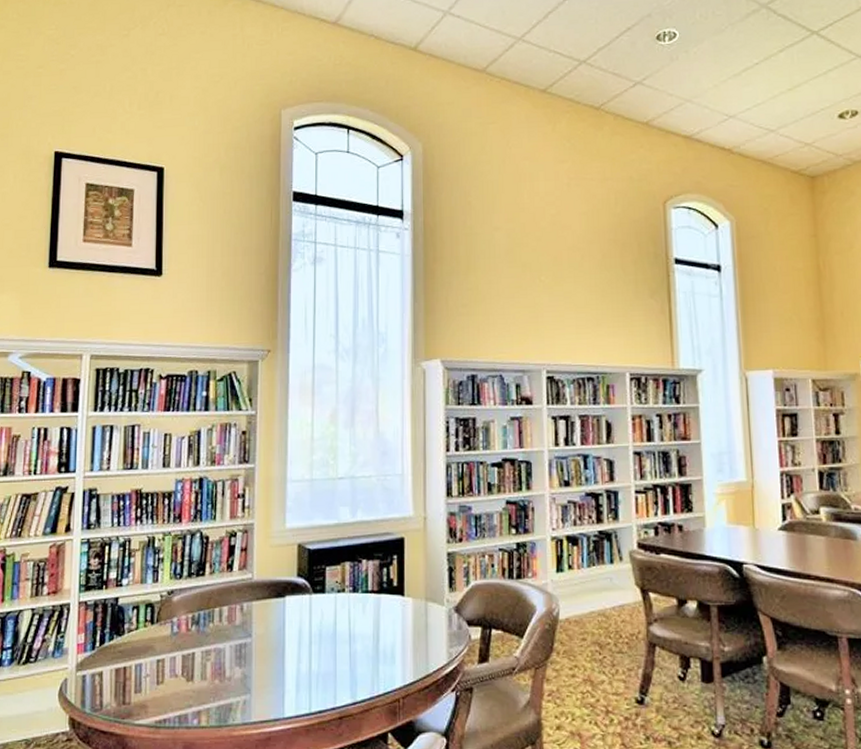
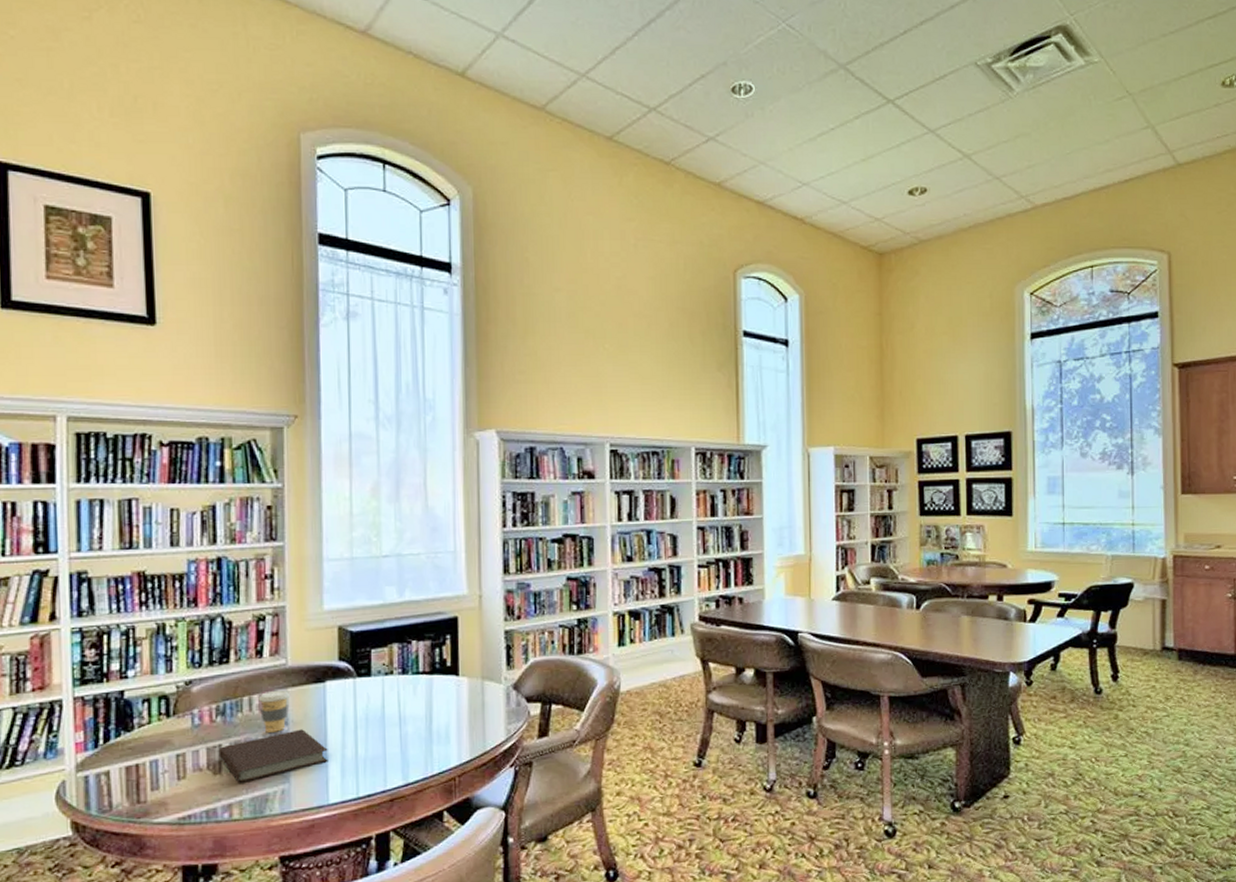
notebook: none [192,642,285,691] -> present [218,729,328,783]
coffee cup: none [227,603,255,643] -> present [258,690,291,733]

